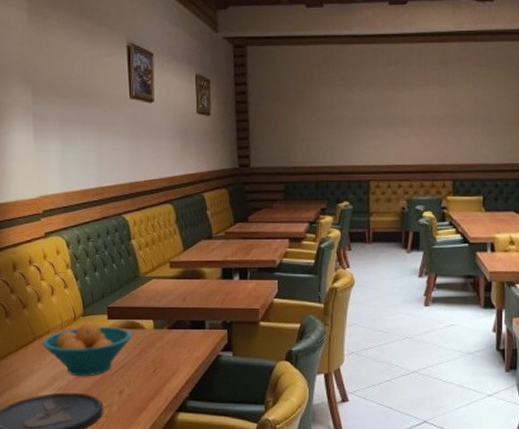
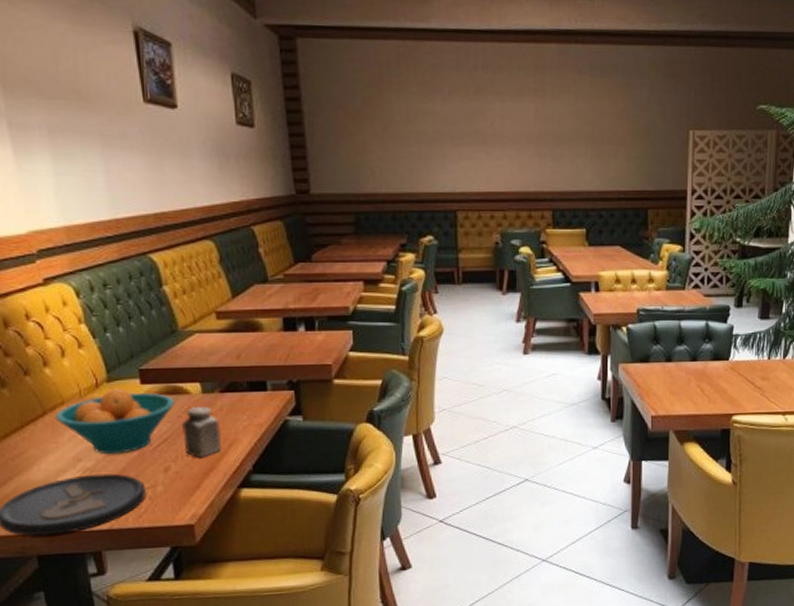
salt shaker: none [136,340,167,384] -> present [182,407,223,459]

